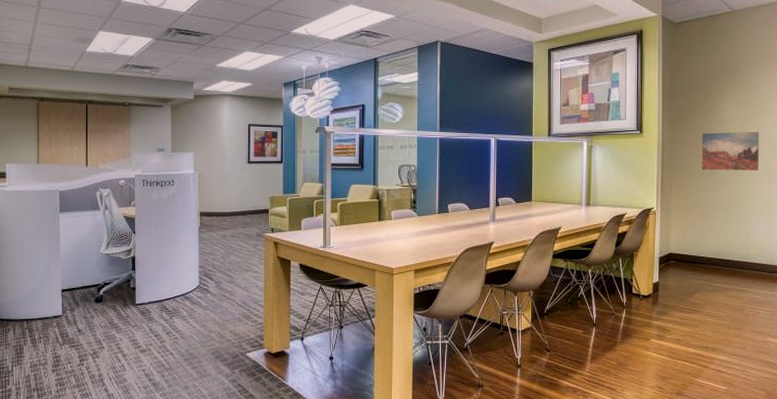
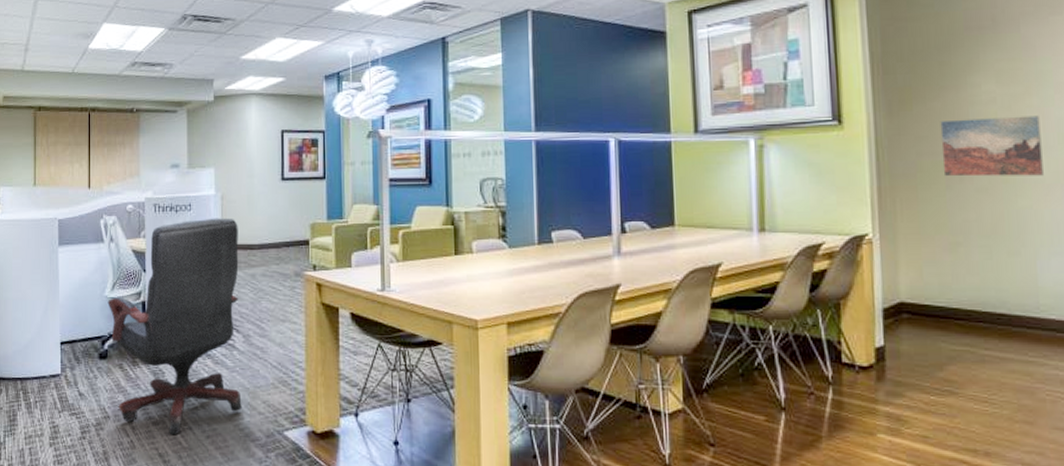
office chair: none [102,191,213,360] -> present [107,218,242,436]

